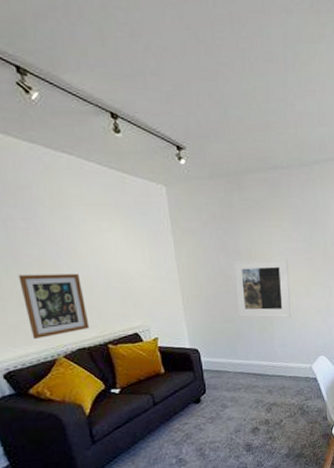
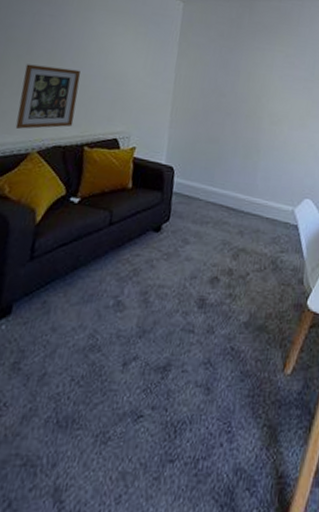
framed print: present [233,257,291,318] -> none [223,79,287,148]

